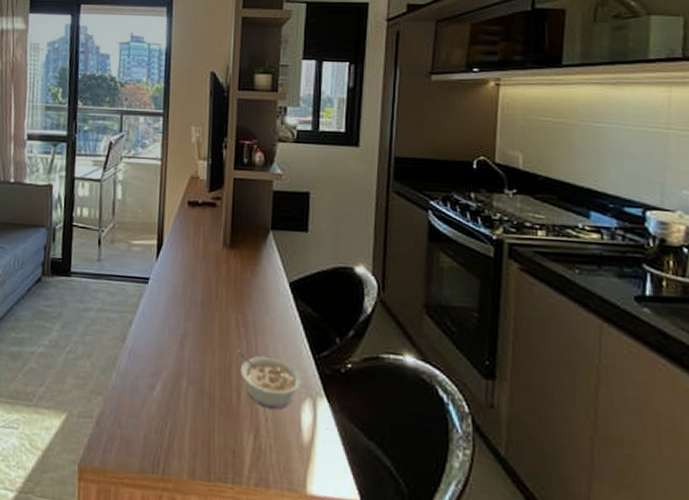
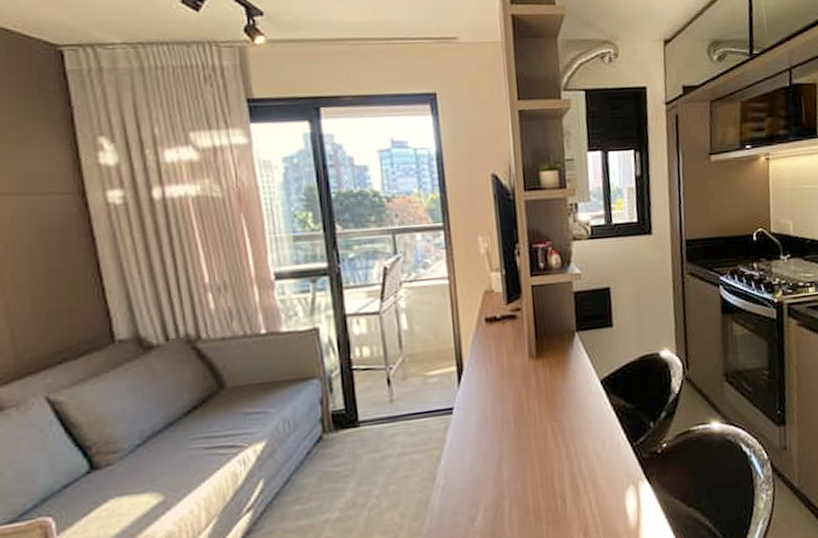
legume: present [236,349,303,409] -> none [556,455,624,506]

